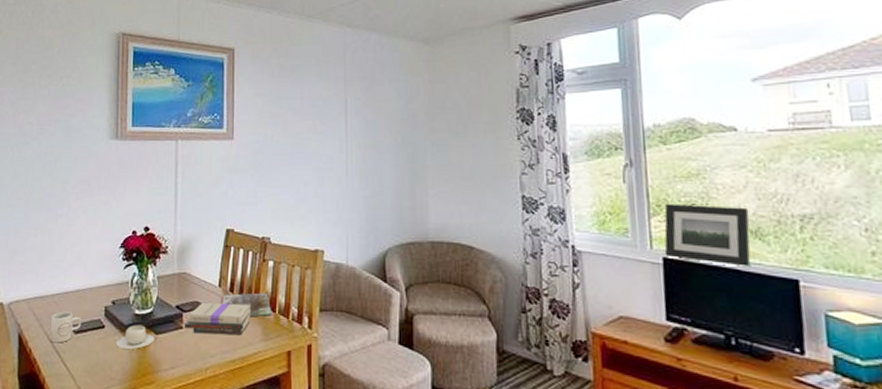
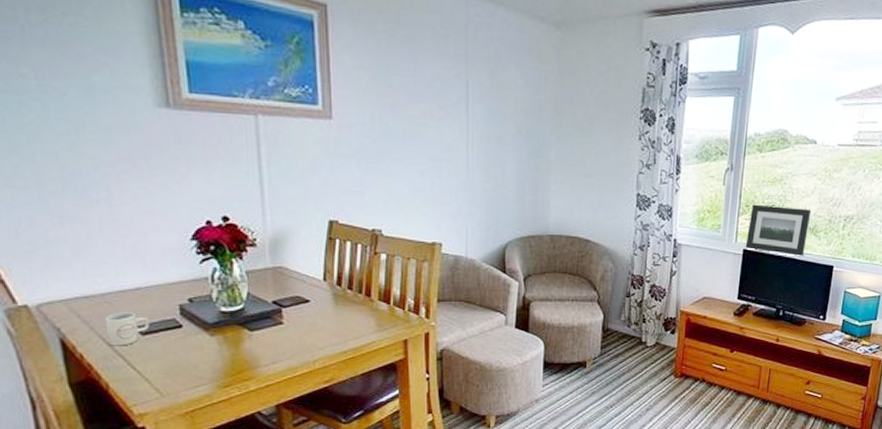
teacup: present [115,325,155,349] -> none [199,322,249,347]
books: present [185,302,251,335] -> none [285,297,362,328]
magazine: present [222,292,272,317] -> none [329,285,387,310]

